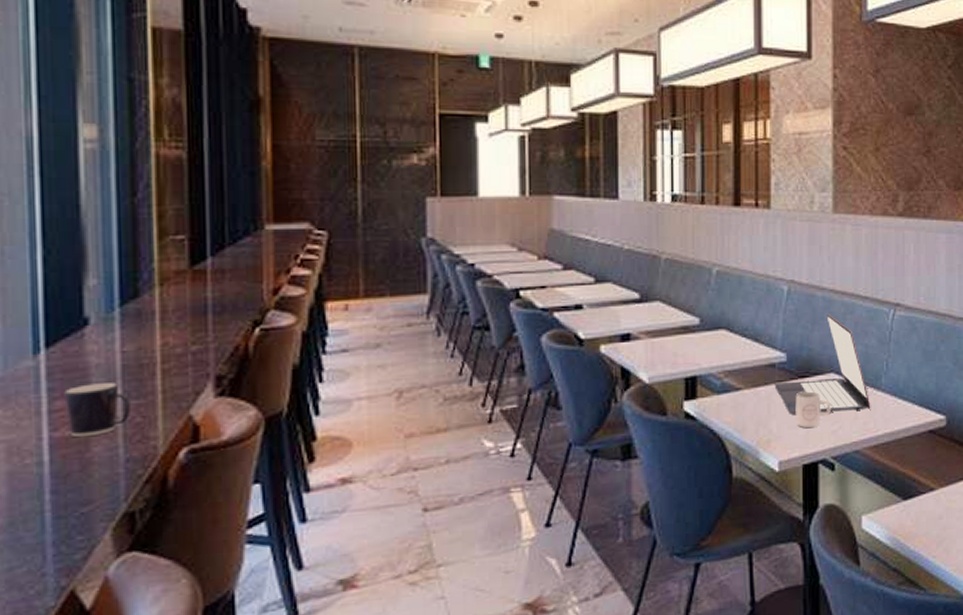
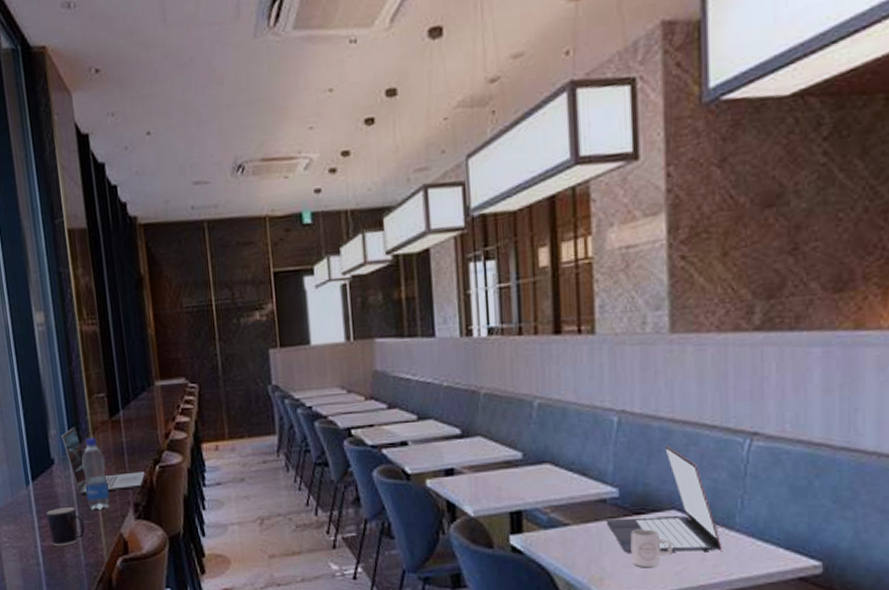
laptop: none [106,276,238,366] -> present [61,426,146,494]
bottle: none [137,292,179,386] -> present [82,438,111,510]

